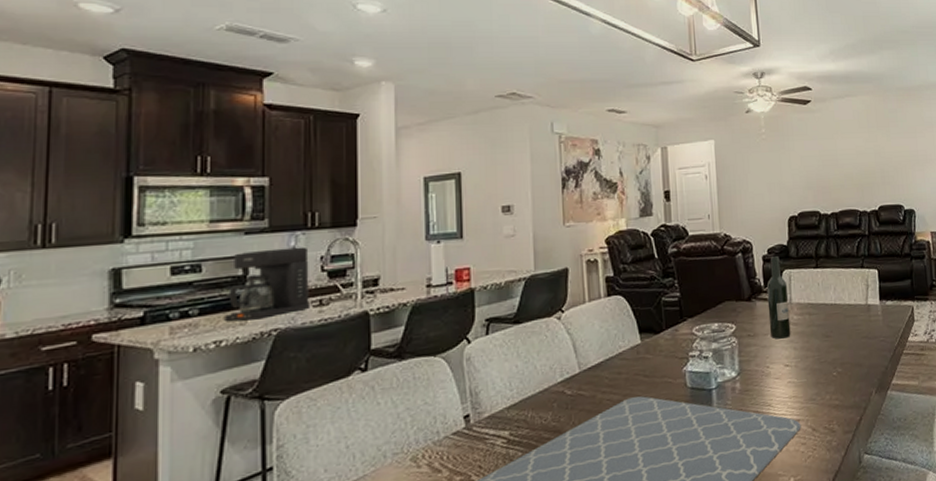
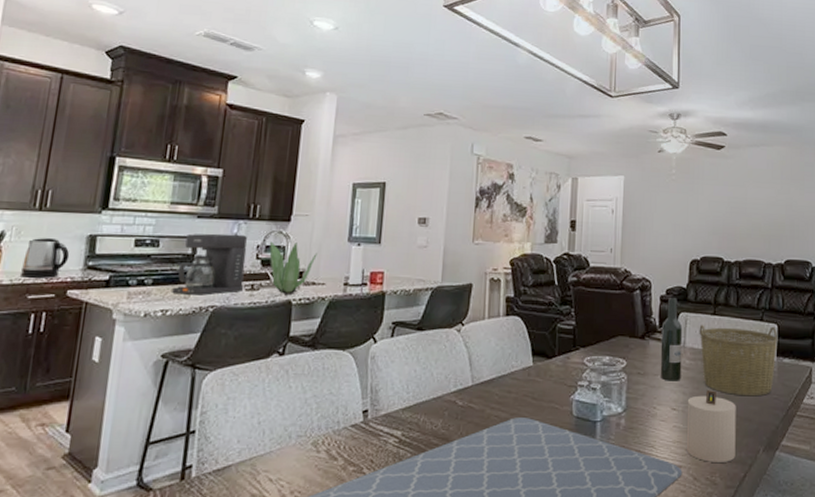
kettle: none [29,277,90,328] -> present [21,237,70,278]
plant: none [336,248,392,306] -> present [269,241,317,294]
candle: none [799,341,850,412] -> present [686,390,736,464]
basket: none [803,272,880,344] -> present [699,324,778,397]

